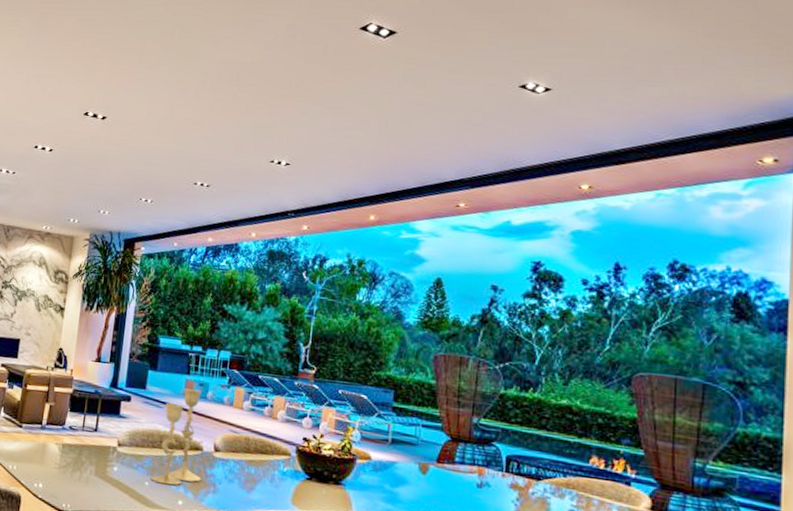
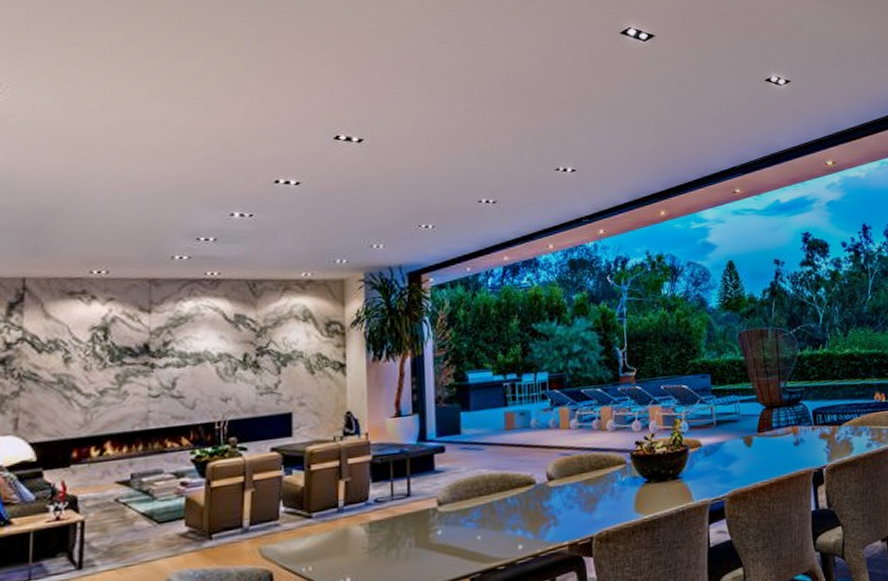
candlestick: present [151,388,202,486] -> none [483,420,539,534]

